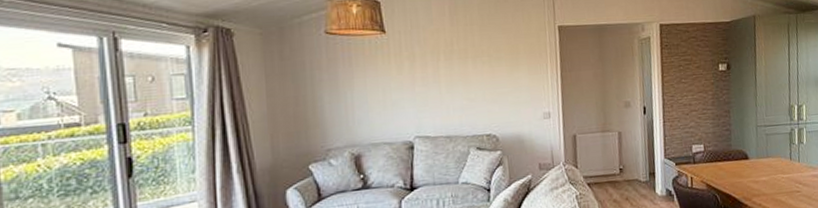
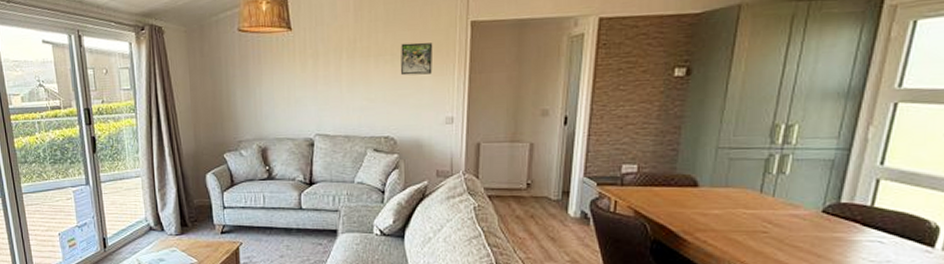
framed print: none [496,44,528,75] -> present [401,42,433,76]

